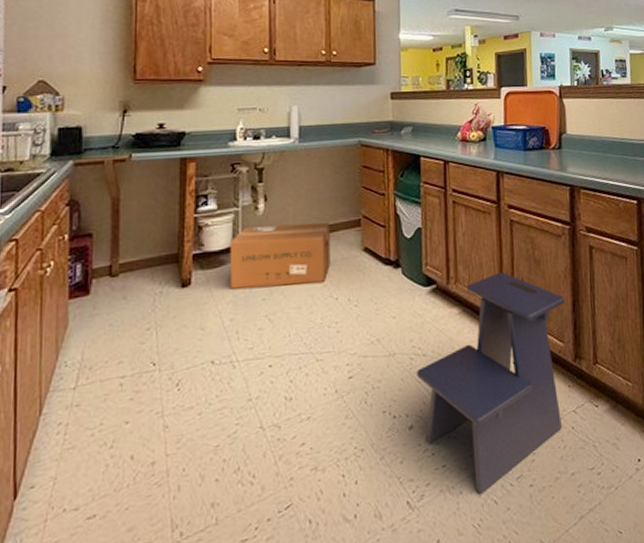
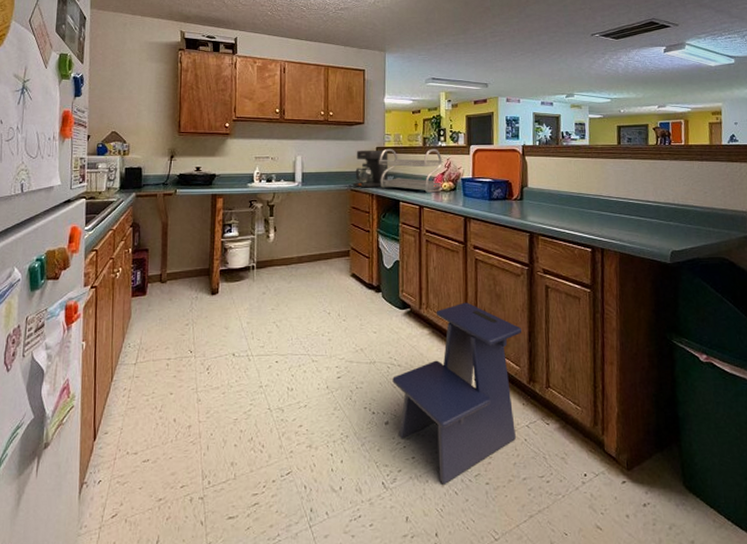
box: present [231,222,331,289] -> none [248,251,325,300]
coffee maker: none [363,95,406,142] -> present [353,150,389,188]
dish rack: none [393,92,471,145] -> present [378,148,444,193]

